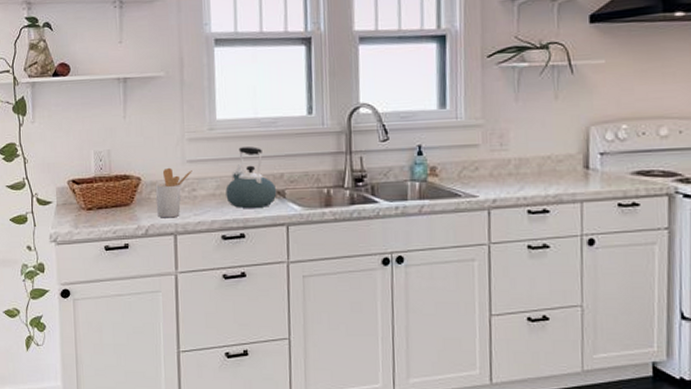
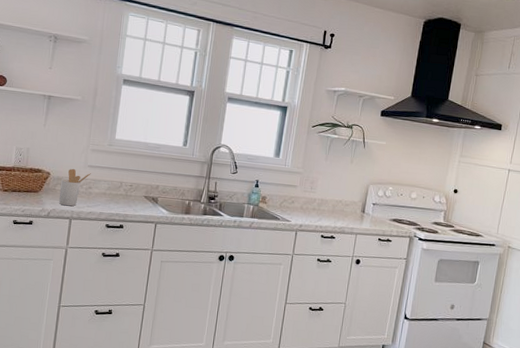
kettle: present [225,147,277,208] -> none [113,162,152,208]

